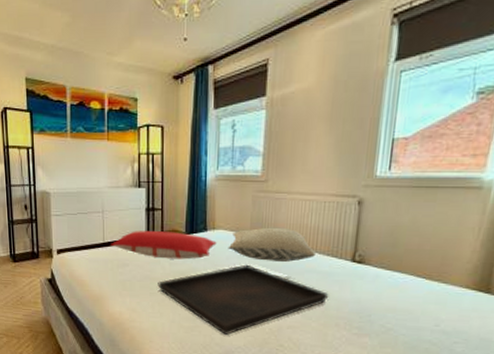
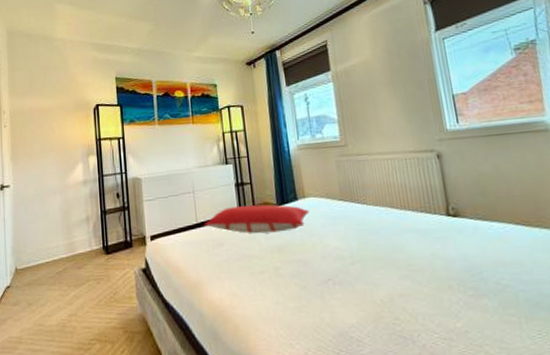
serving tray: present [158,264,329,335] -> none [256,230,434,312]
pillow: present [228,227,315,262] -> none [321,188,409,225]

